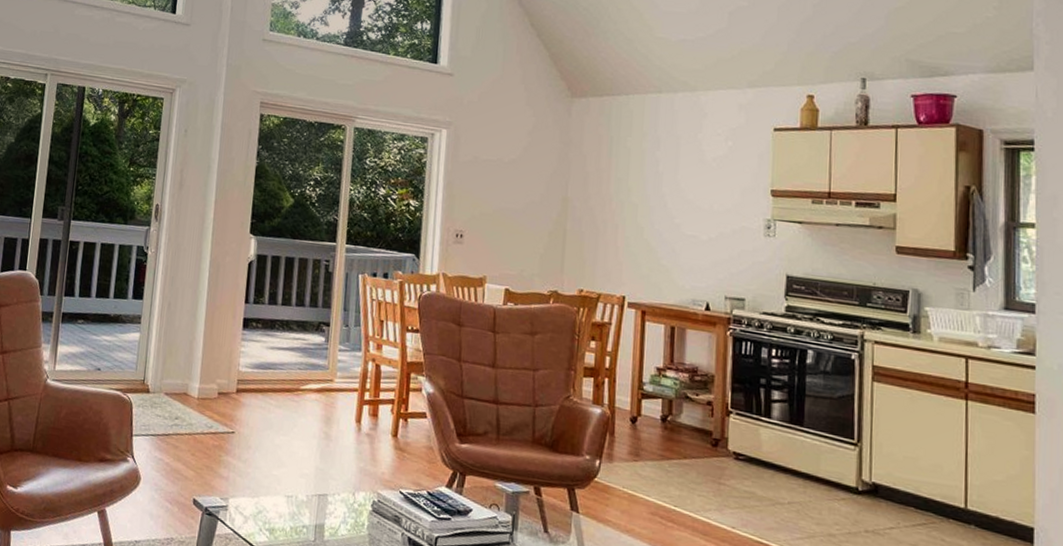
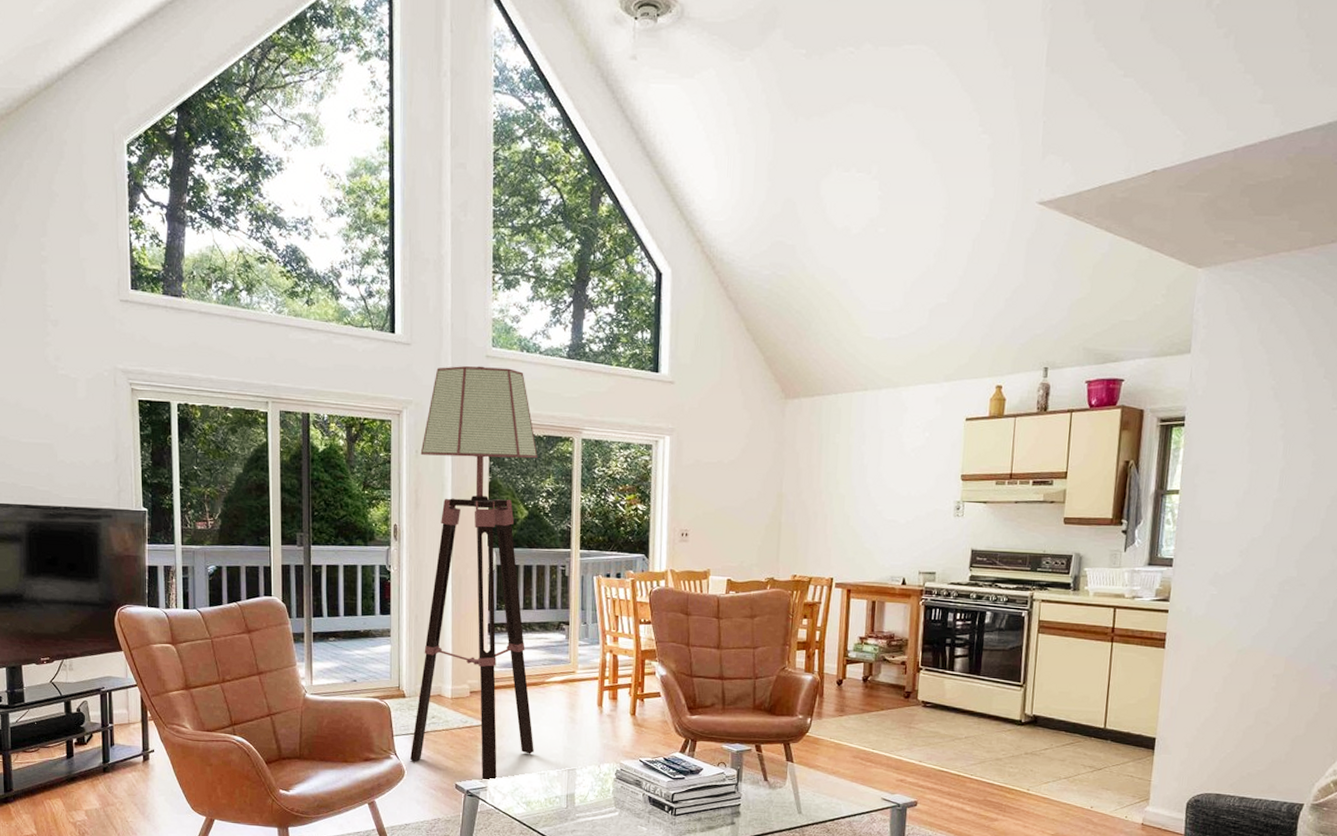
floor lamp: none [147,48,308,498] -> present [409,366,538,781]

